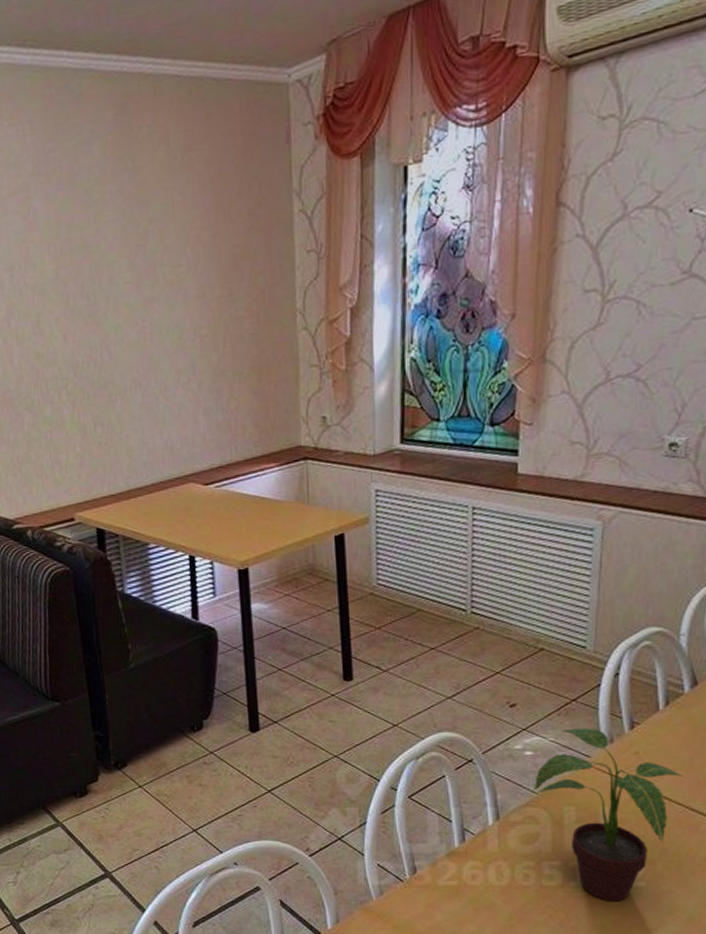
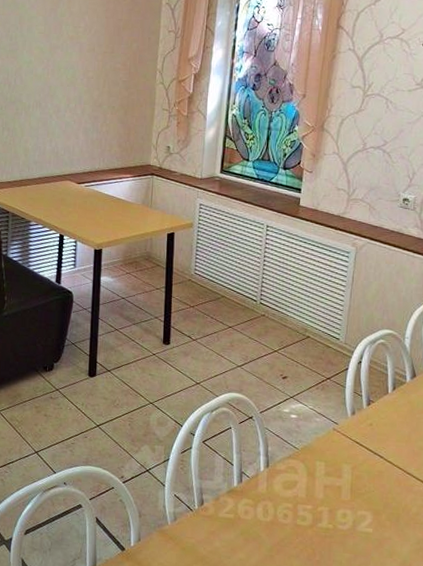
potted plant: present [533,727,683,901] -> none [295,400,403,543]

